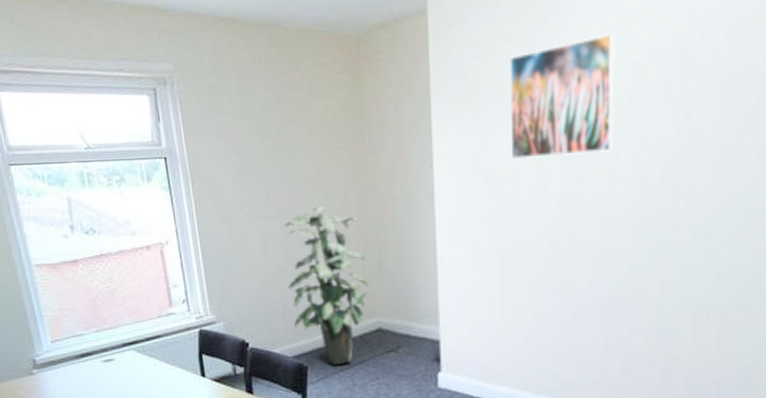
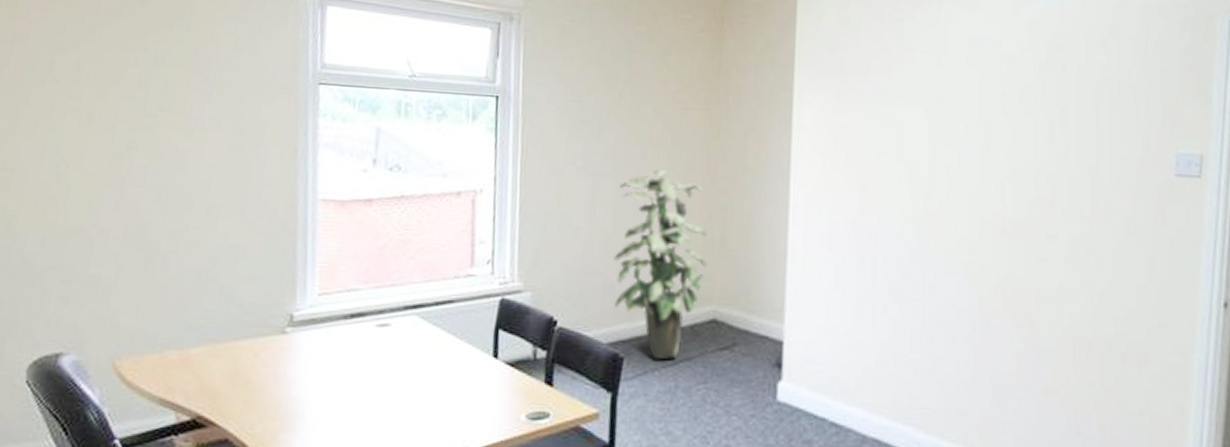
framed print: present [509,33,616,160] -> none [876,26,989,147]

